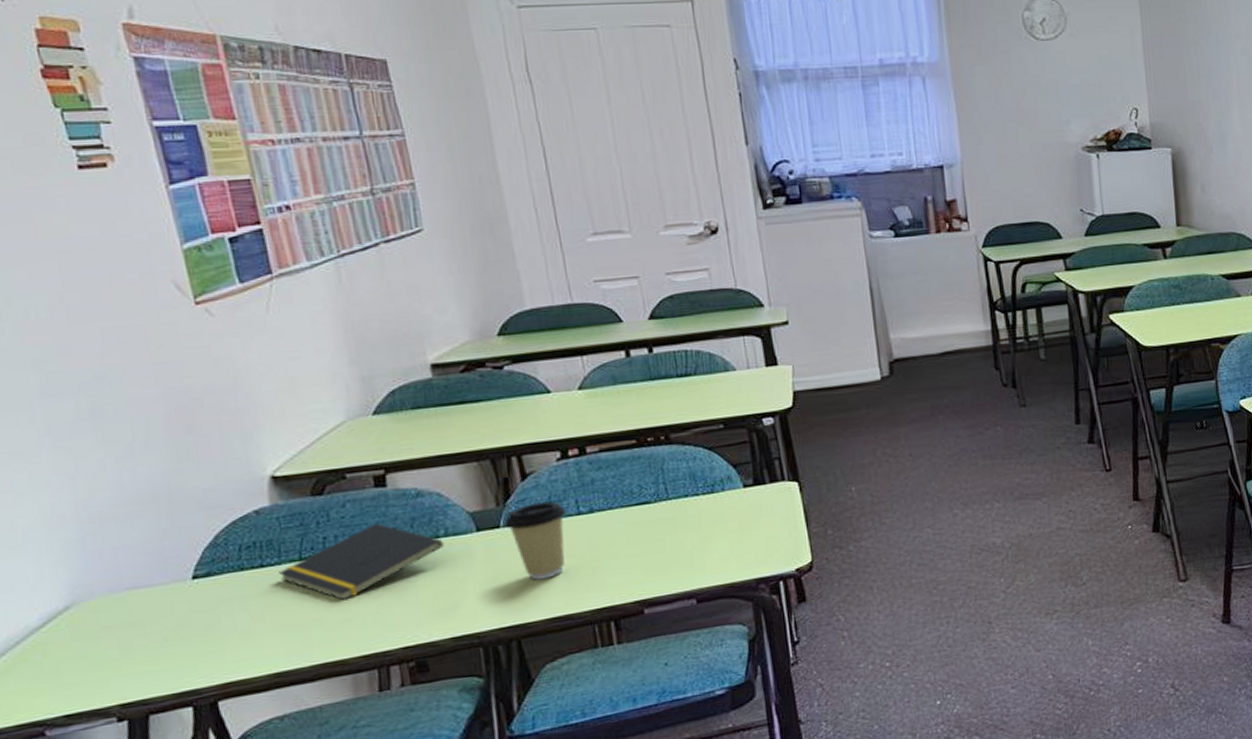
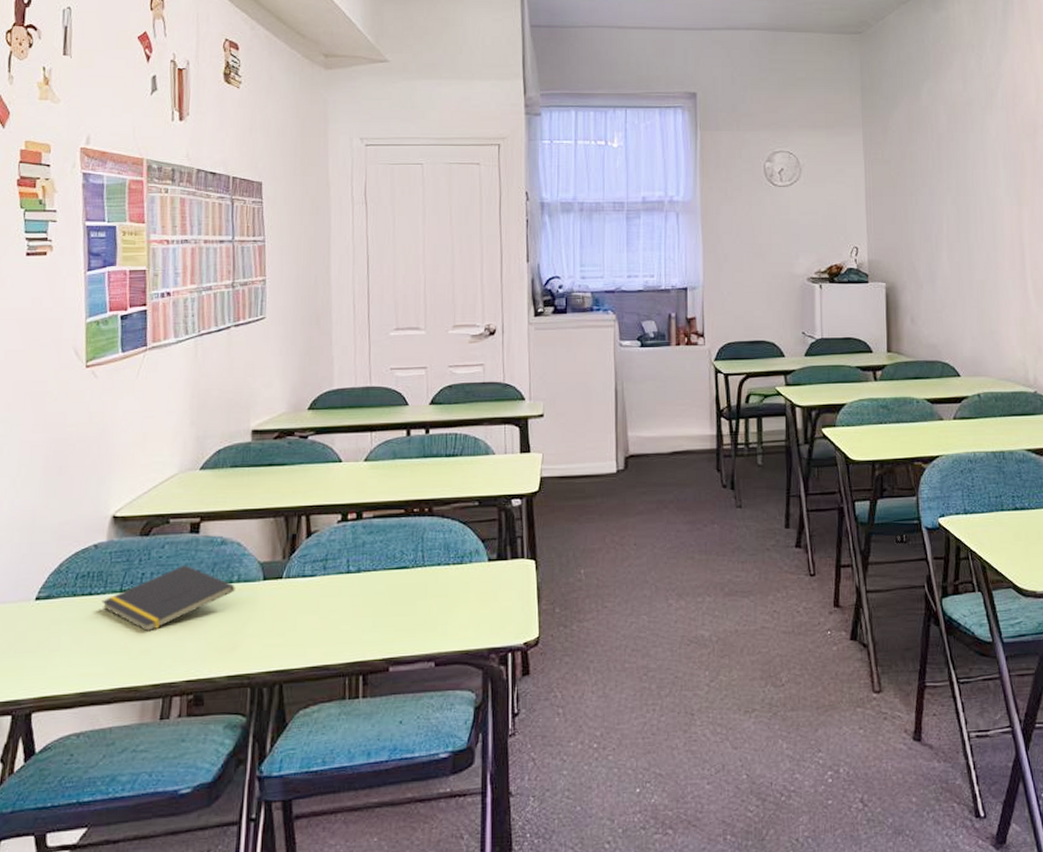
coffee cup: present [504,501,567,580] -> none [286,558,338,630]

